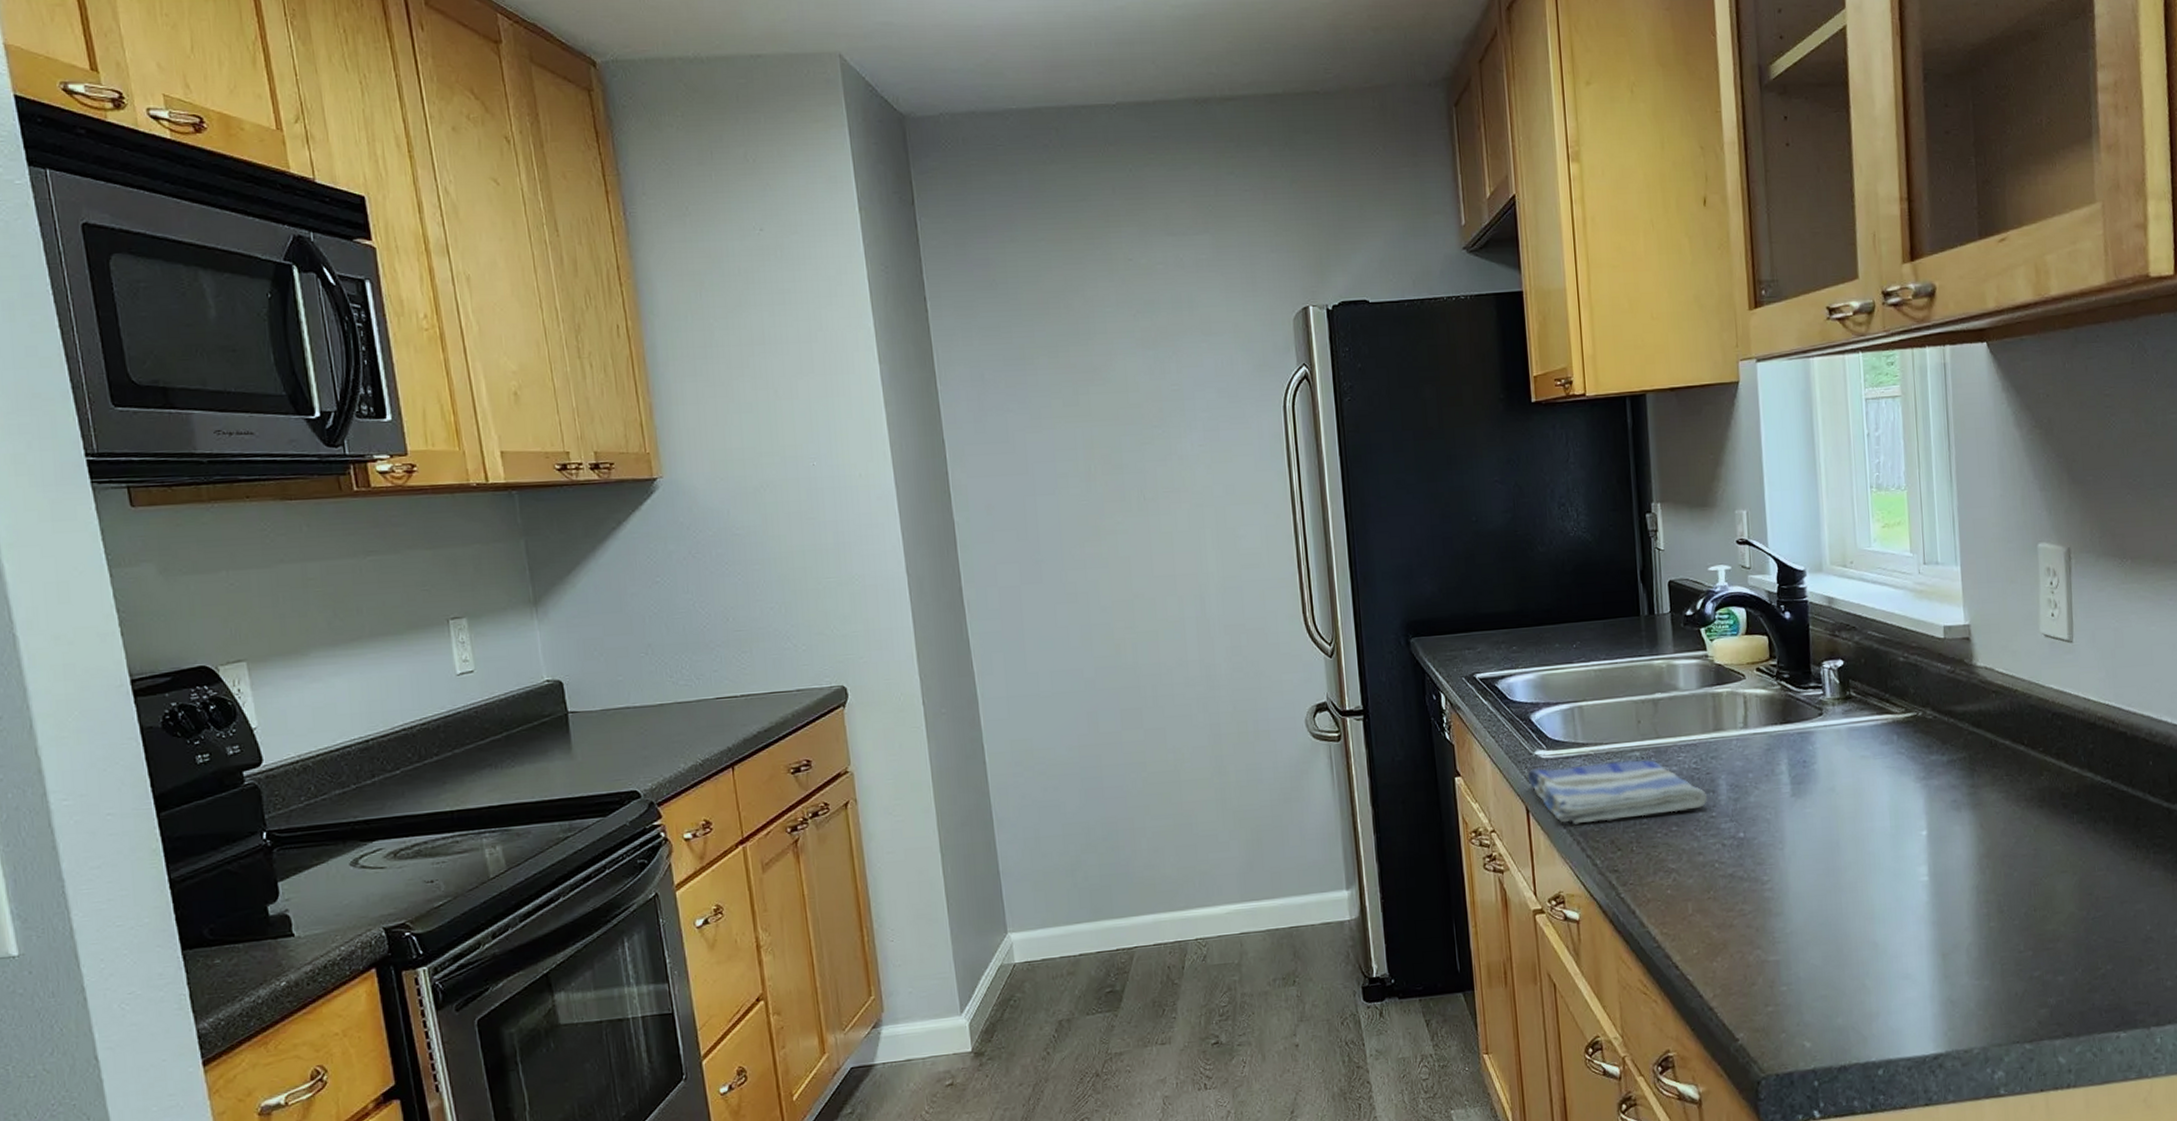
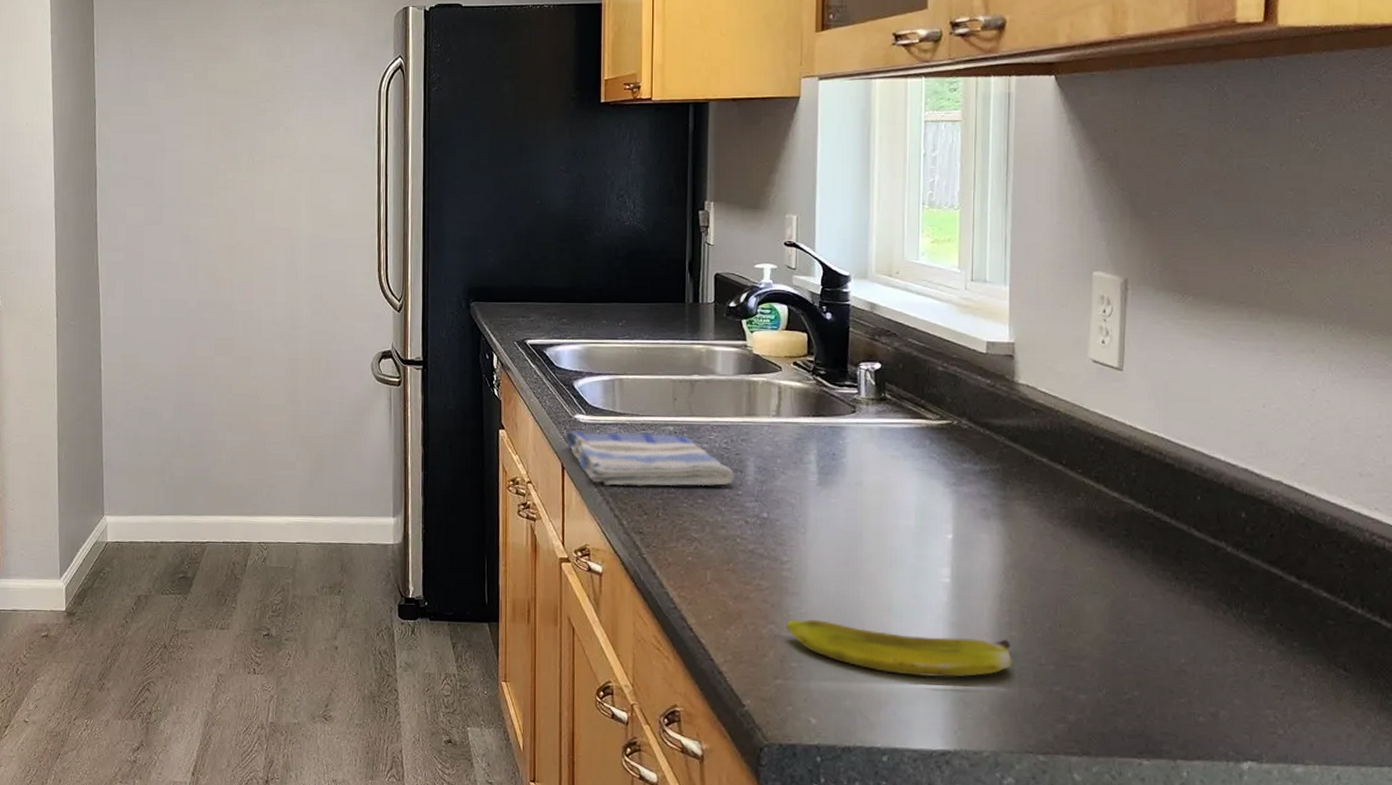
banana: none [1771,931,1993,984] -> present [785,619,1012,678]

